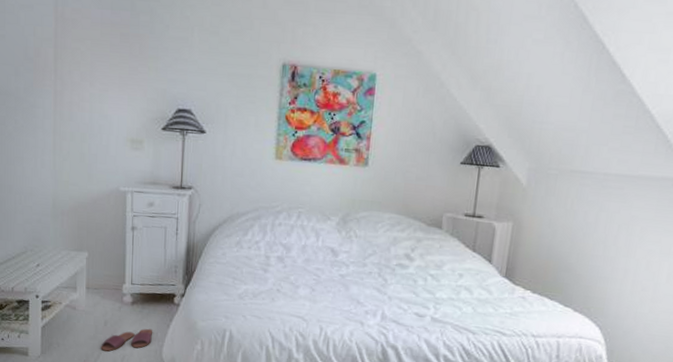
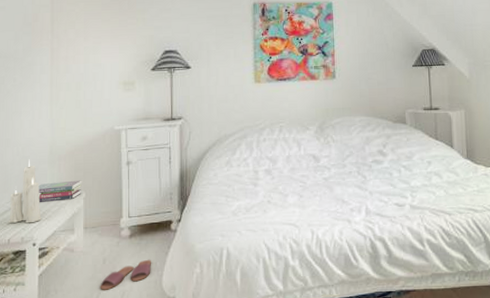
candle: none [11,209,44,275] -> present [8,159,41,224]
books: none [41,237,85,258] -> present [38,180,82,203]

